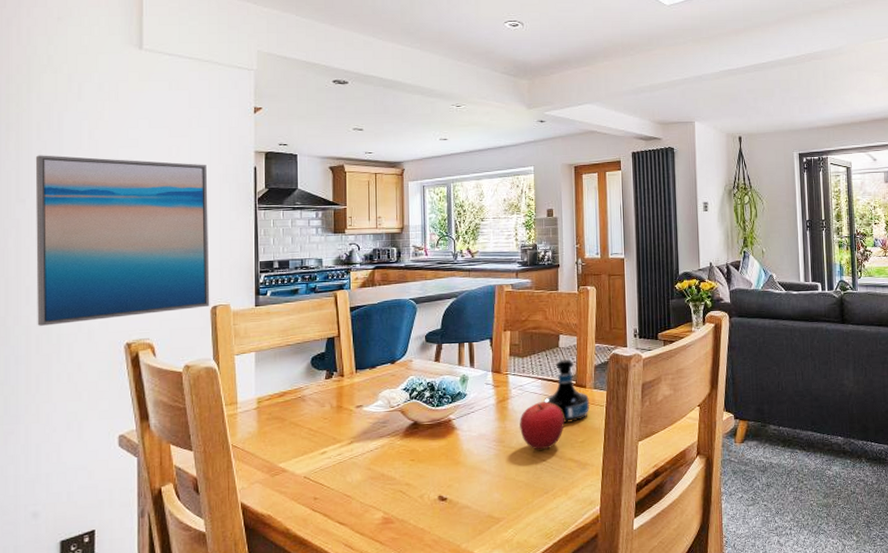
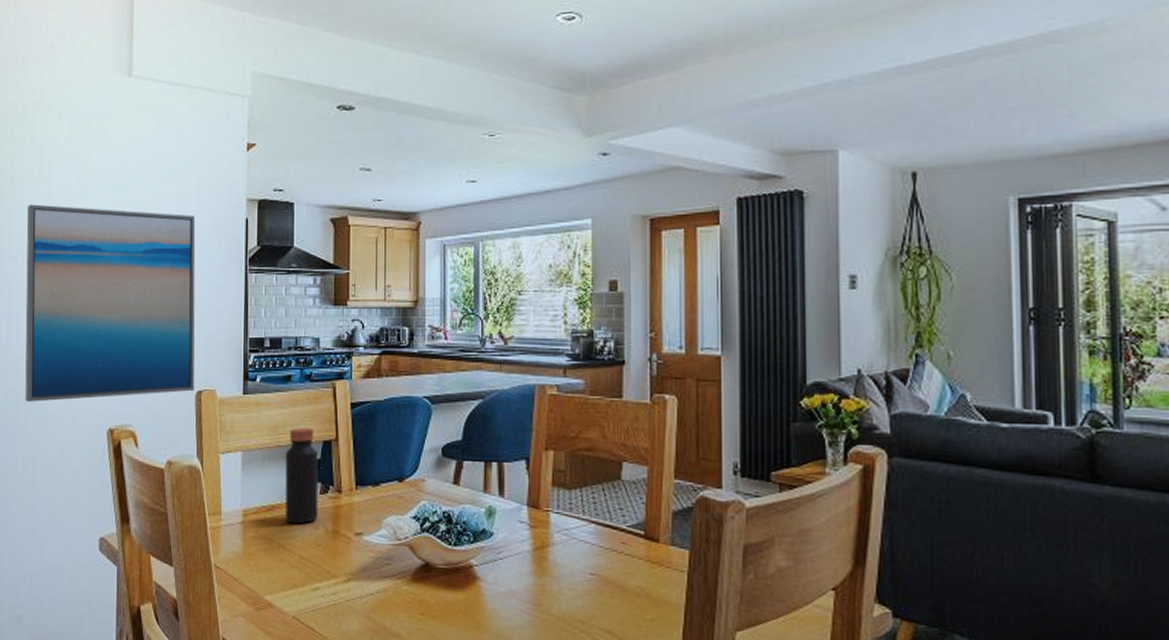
bottle: none [294,329,324,405] -> present [285,428,319,524]
fruit: present [520,402,564,450] -> none [564,555,626,624]
tequila bottle: present [544,358,590,423] -> none [598,497,665,590]

